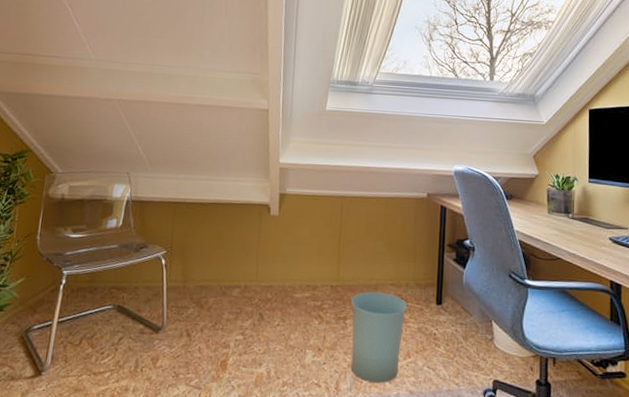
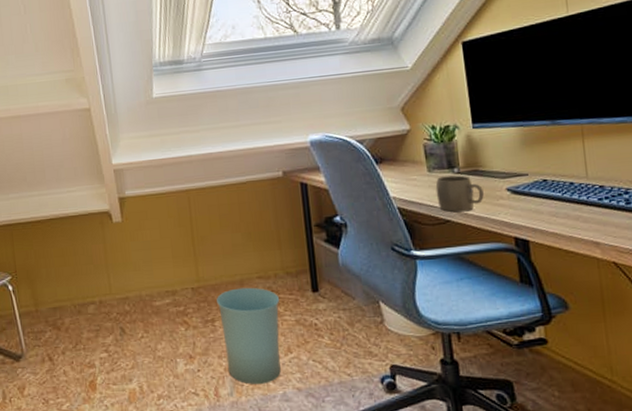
mug: none [552,219,590,253] -> present [435,175,484,213]

